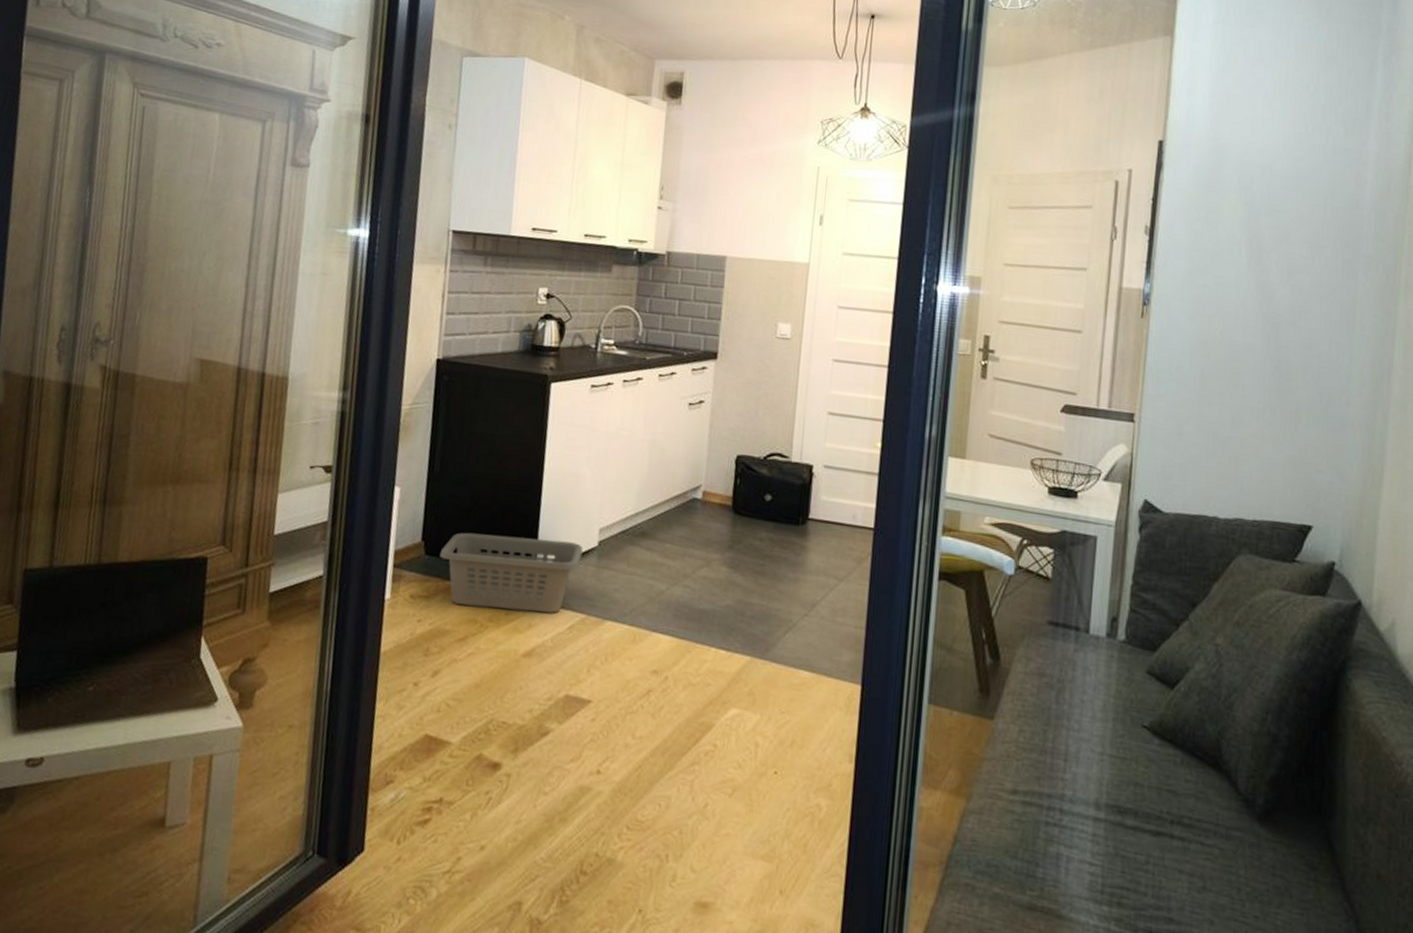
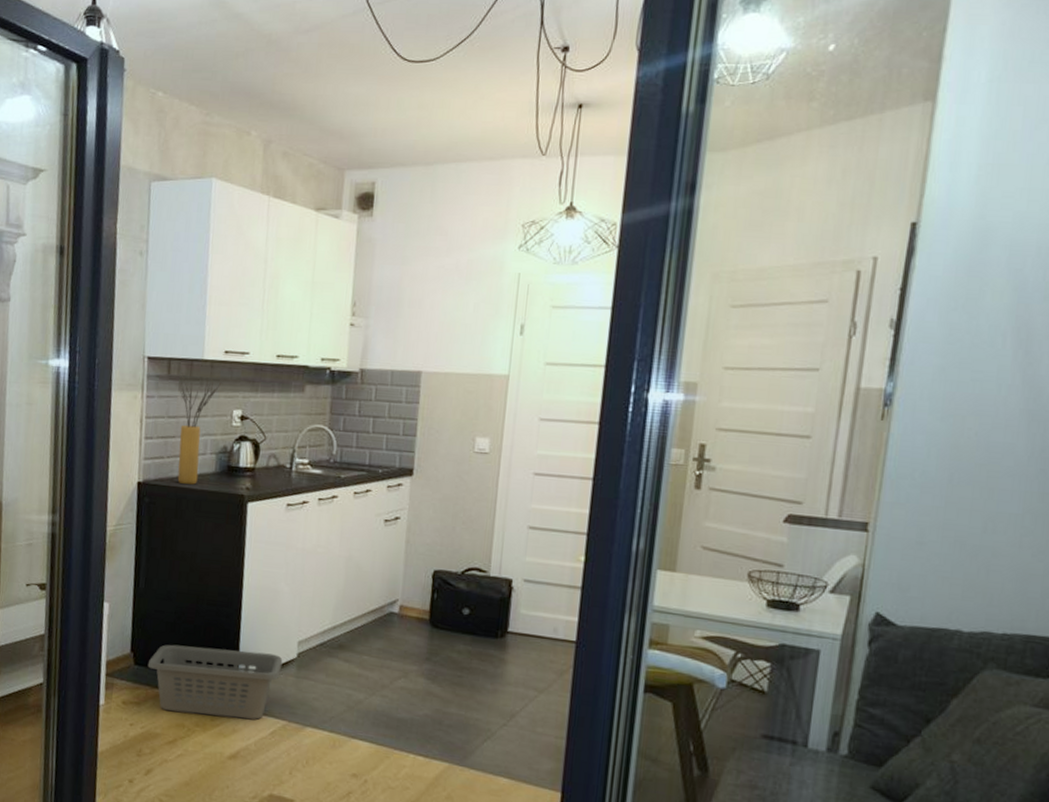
vase: none [479,248,529,363] -> present [177,373,222,485]

